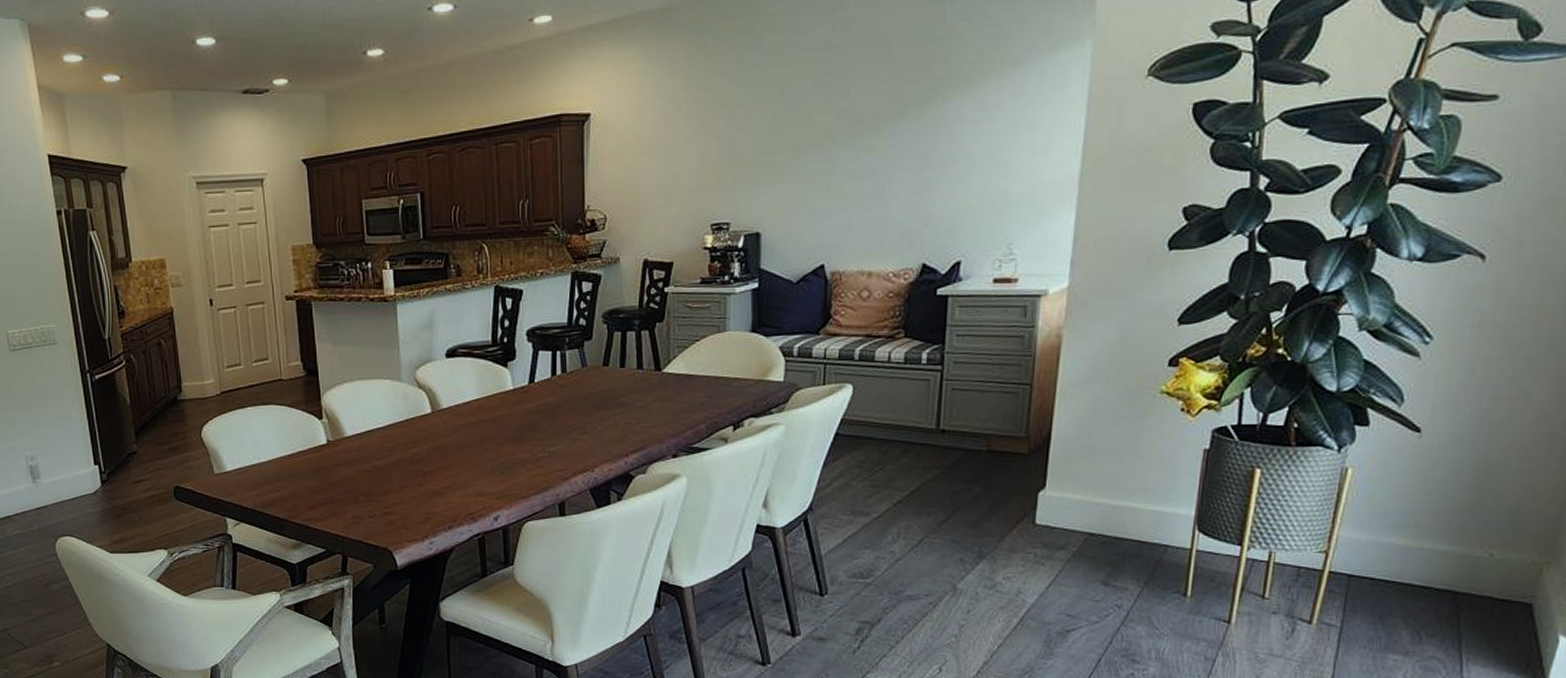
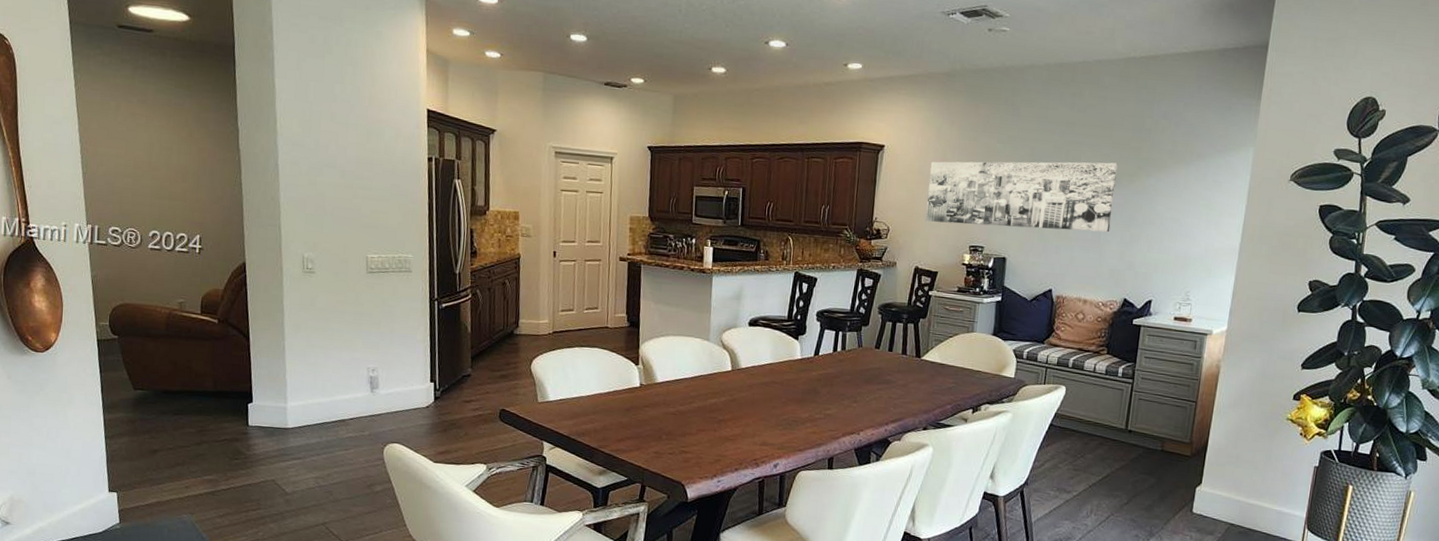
wall art: none [651,89,902,202] -> present [926,161,1119,233]

